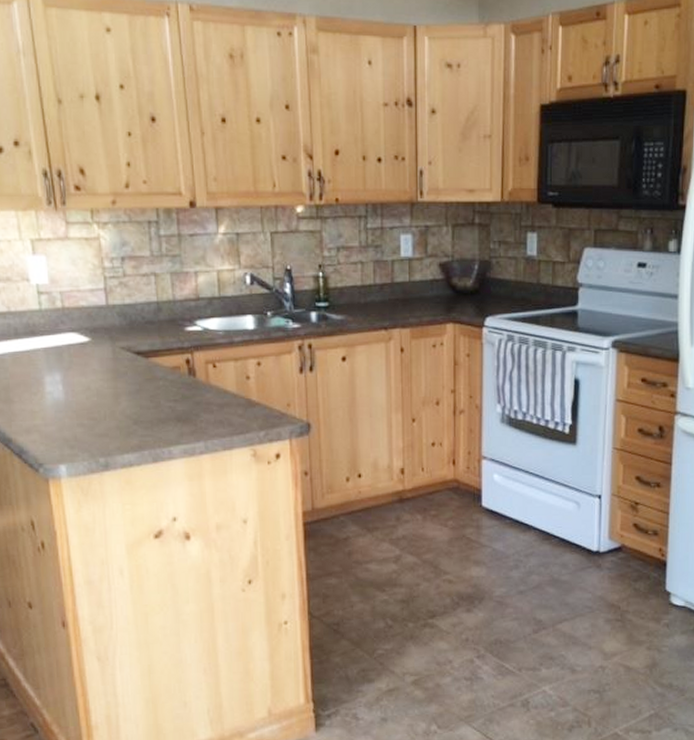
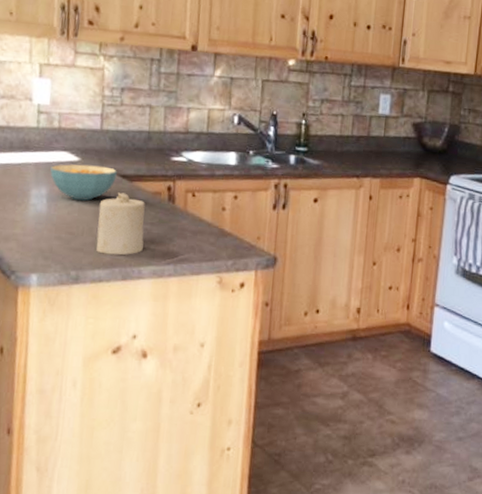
cereal bowl: none [61,344,131,383] -> present [50,164,117,201]
candle: none [117,371,170,437] -> present [96,192,145,256]

